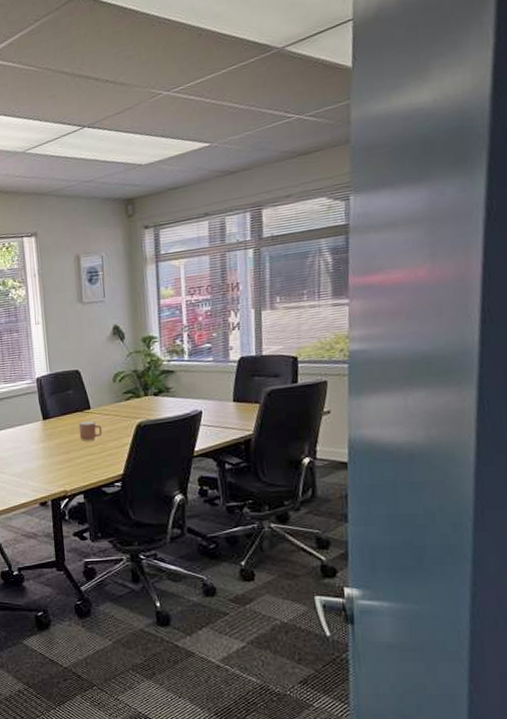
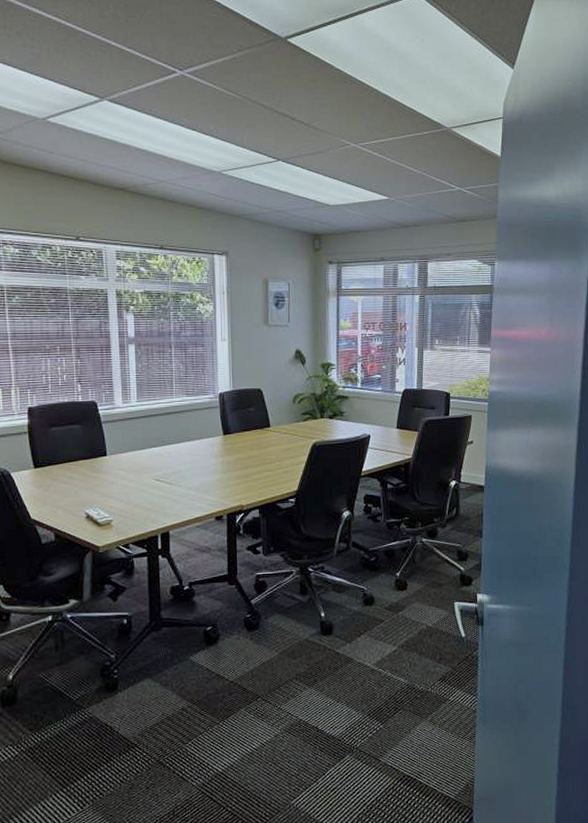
mug: present [78,421,103,441] -> none [258,439,280,458]

